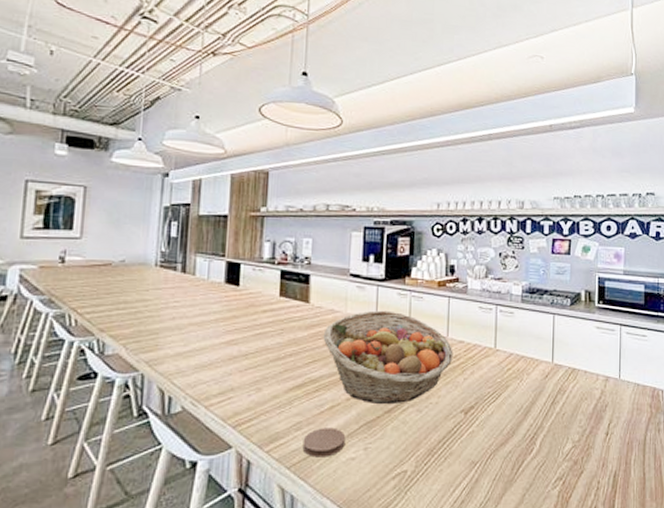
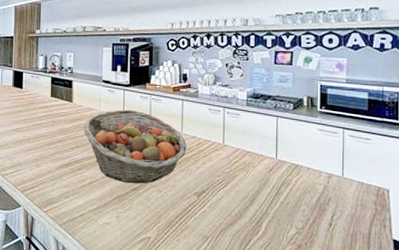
coaster: present [302,427,346,458] -> none [70,197,102,220]

